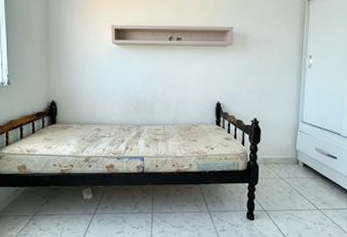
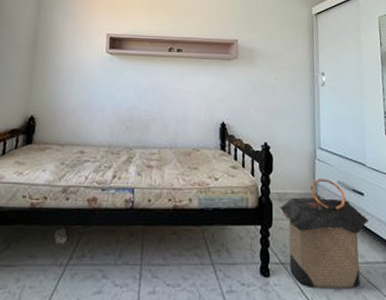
laundry hamper: none [264,146,338,228] -> present [279,178,369,289]

